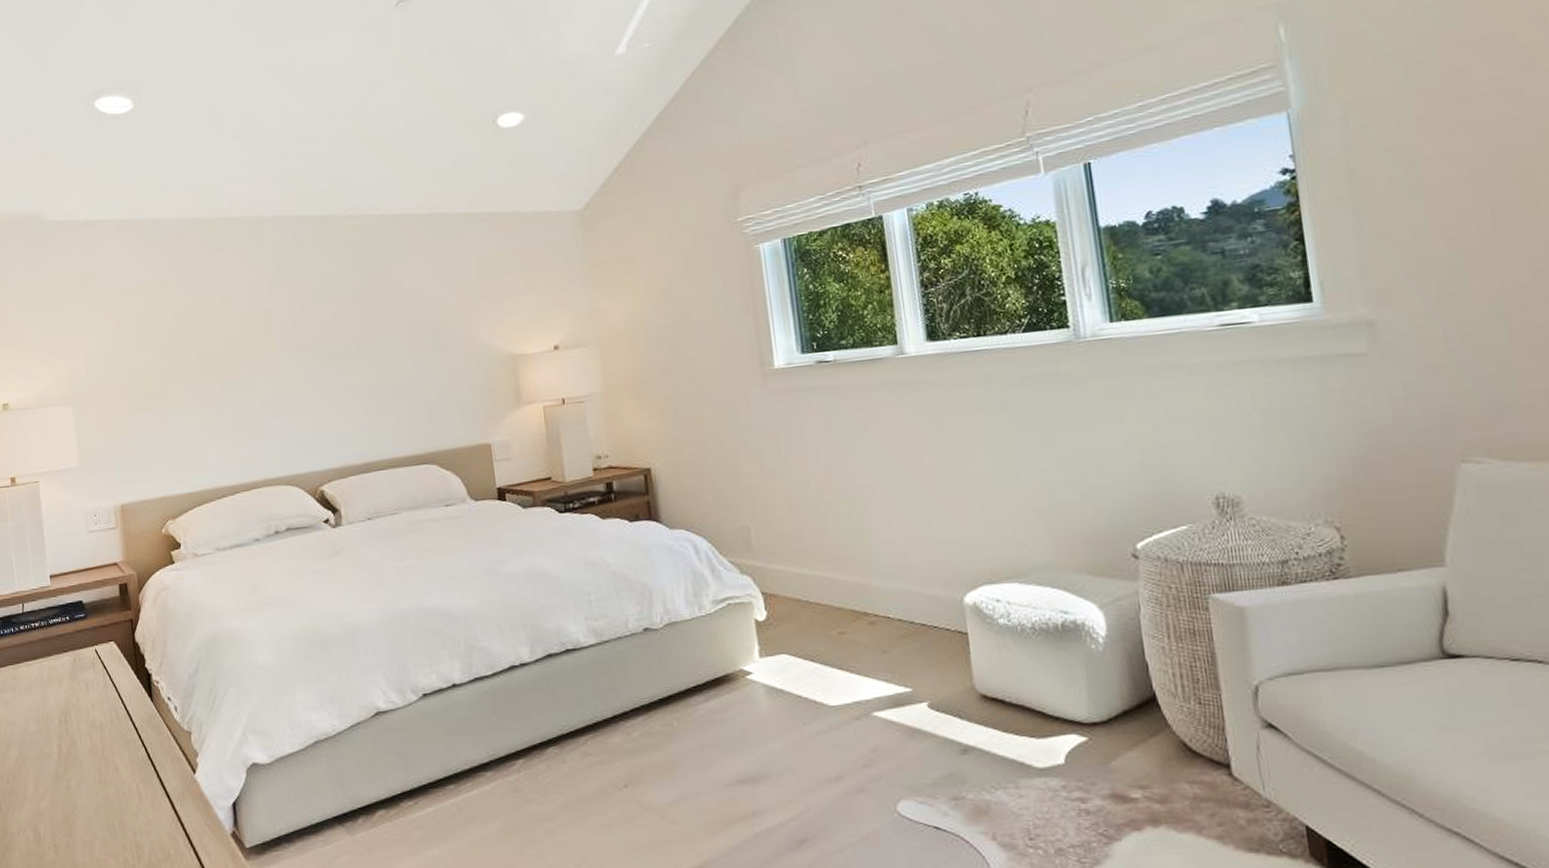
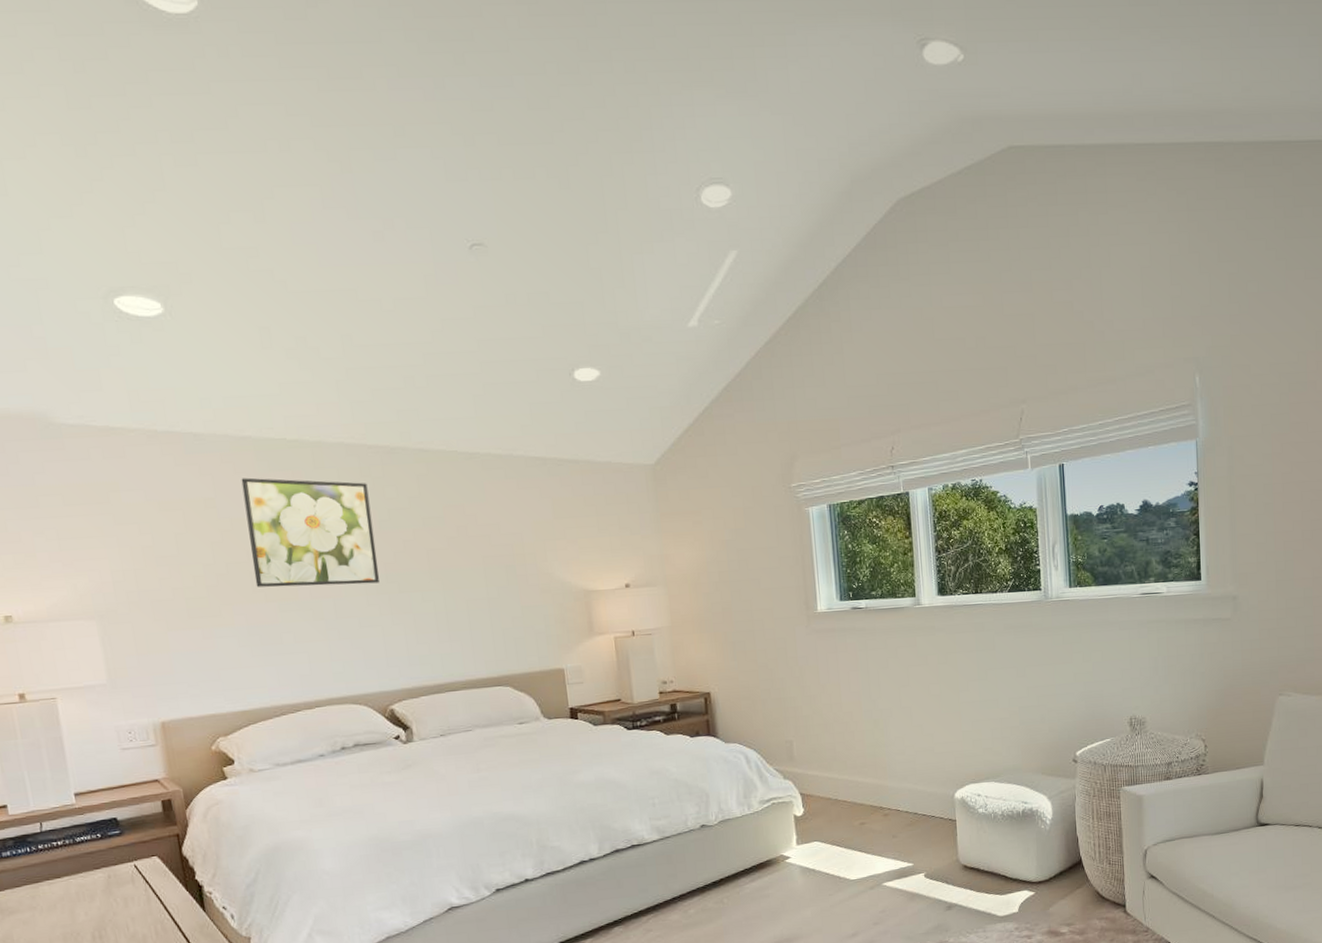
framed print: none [192,254,311,367] -> present [241,477,379,587]

